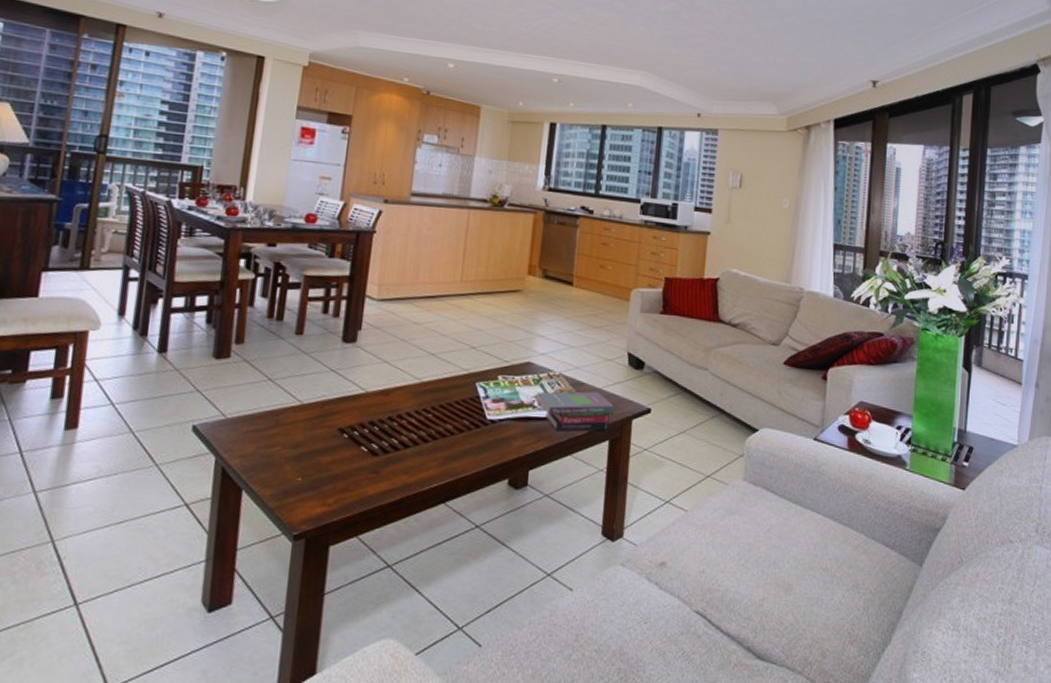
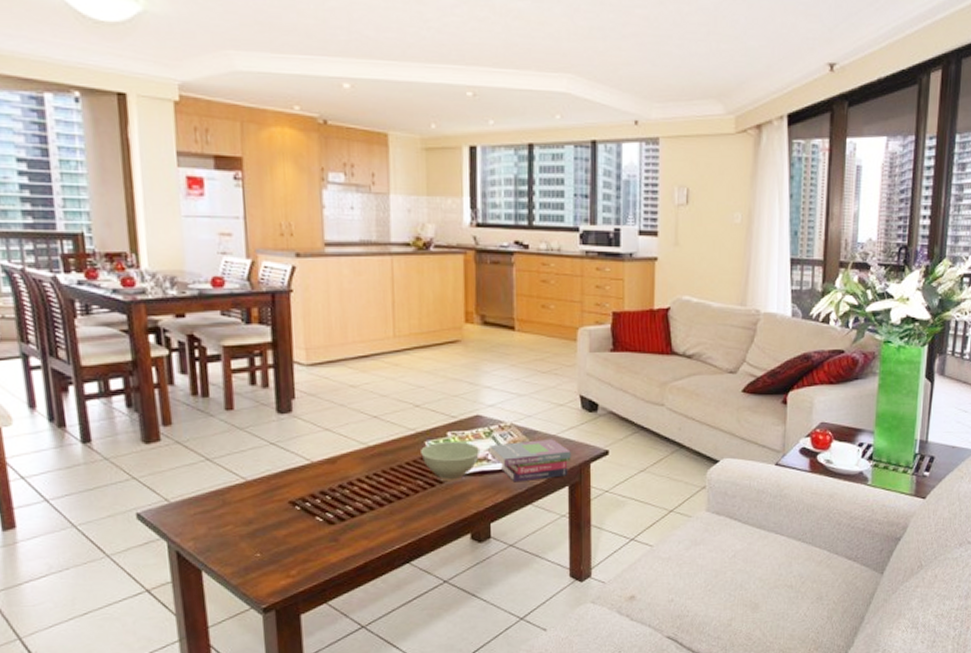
bowl: none [470,384,528,425] -> present [421,441,481,482]

